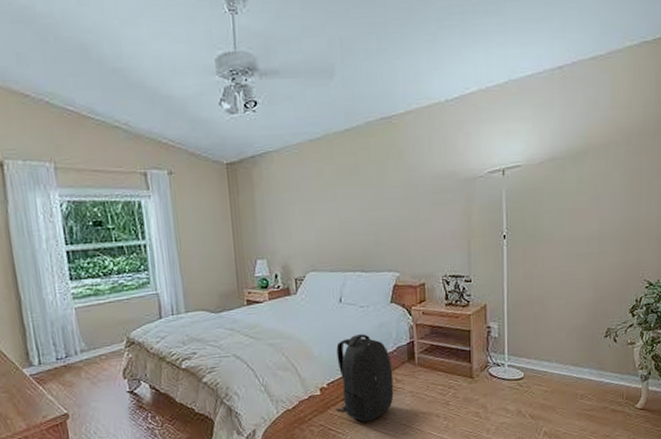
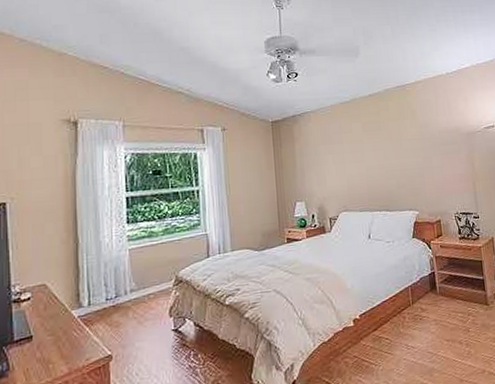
backpack: present [336,333,394,422] -> none [367,266,420,352]

